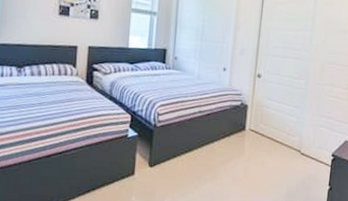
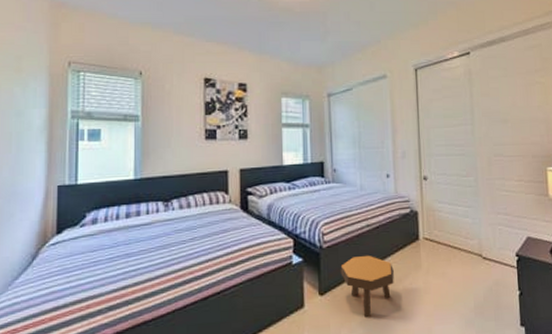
footstool: none [170,137,218,192] -> present [340,255,394,318]

